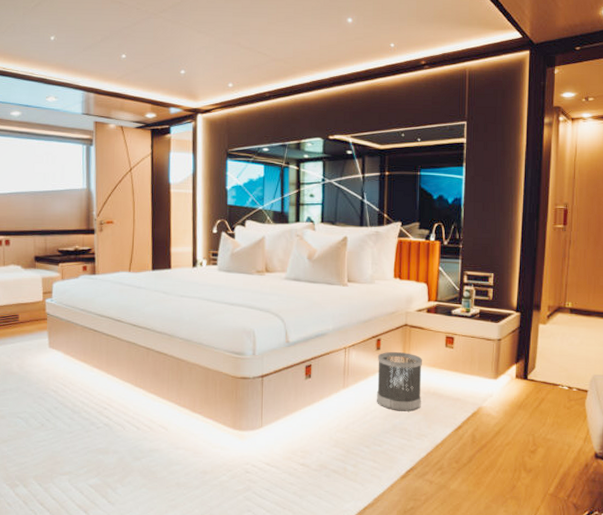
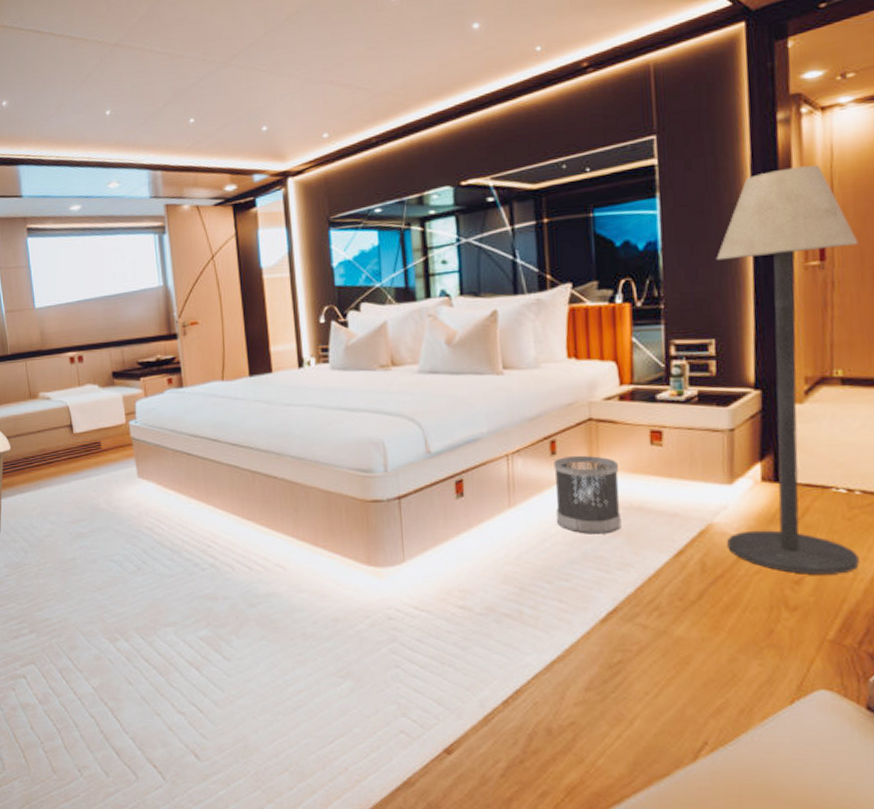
floor lamp: none [490,157,588,447] -> present [716,165,859,574]

